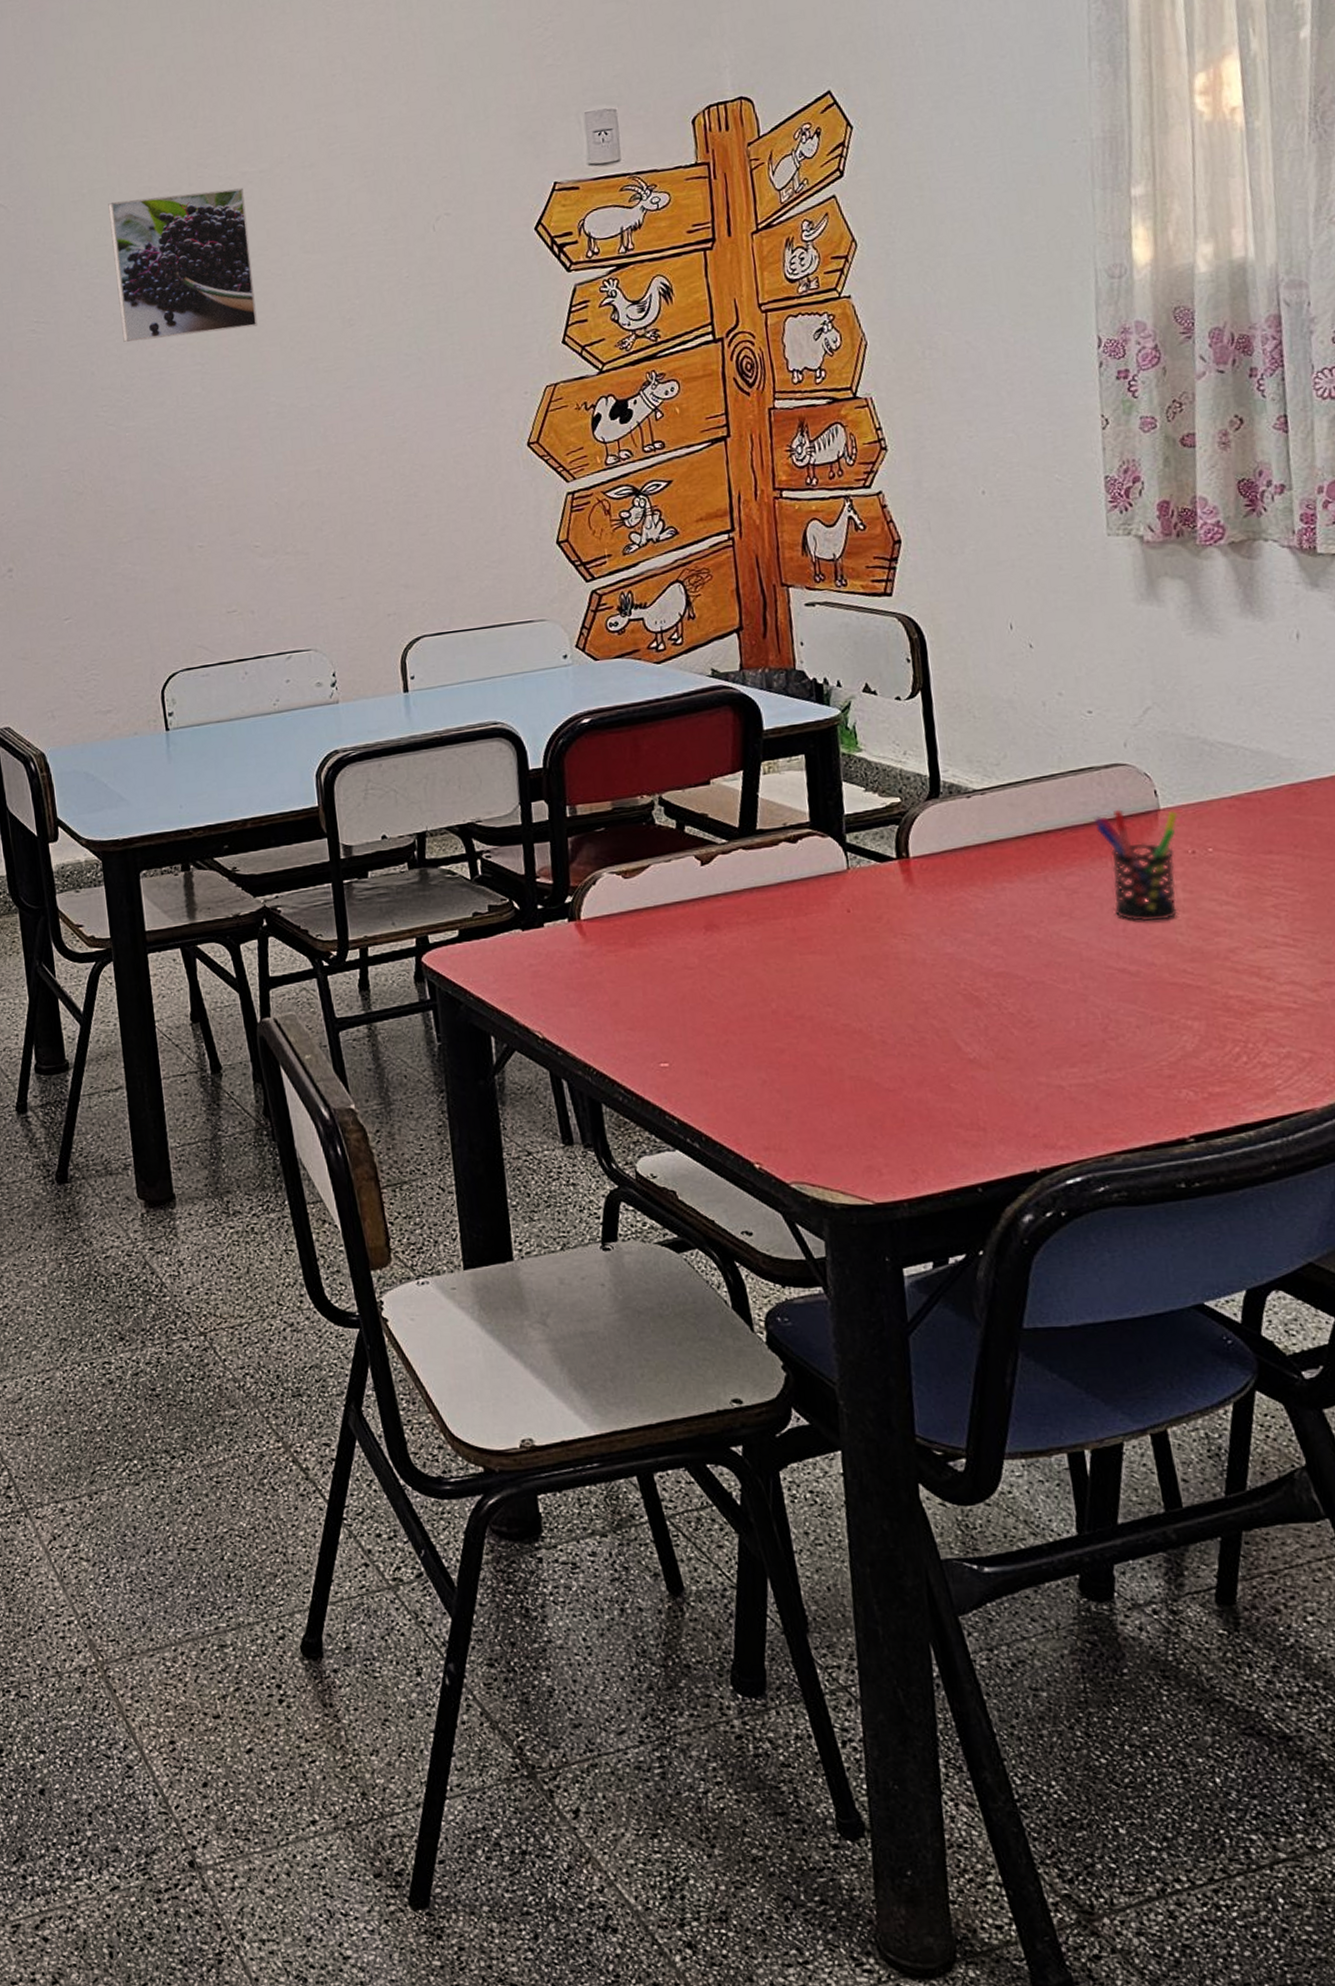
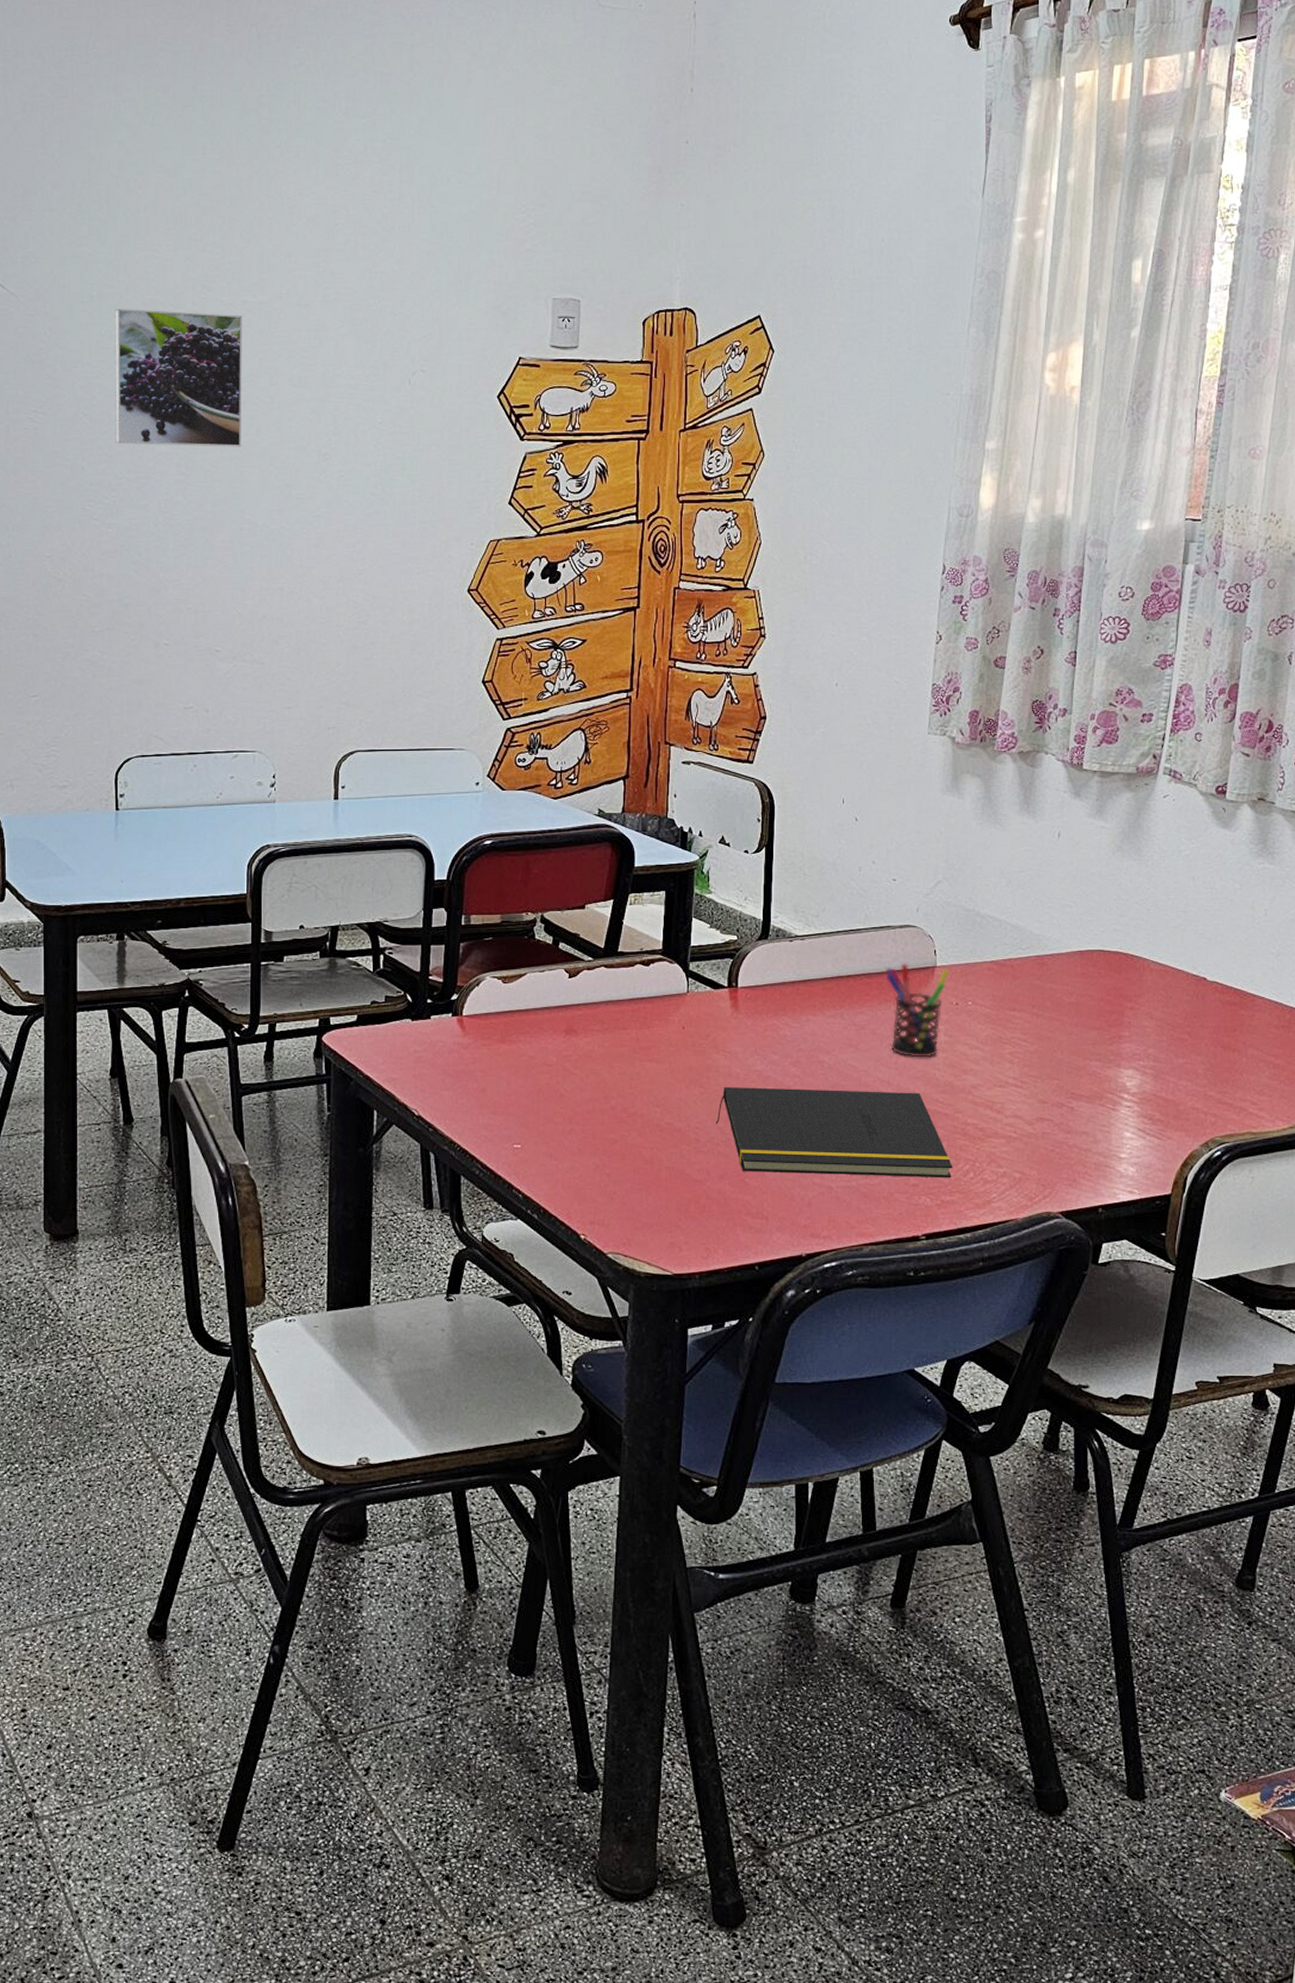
notepad: none [903,963,1219,1075] -> present [715,1086,953,1179]

